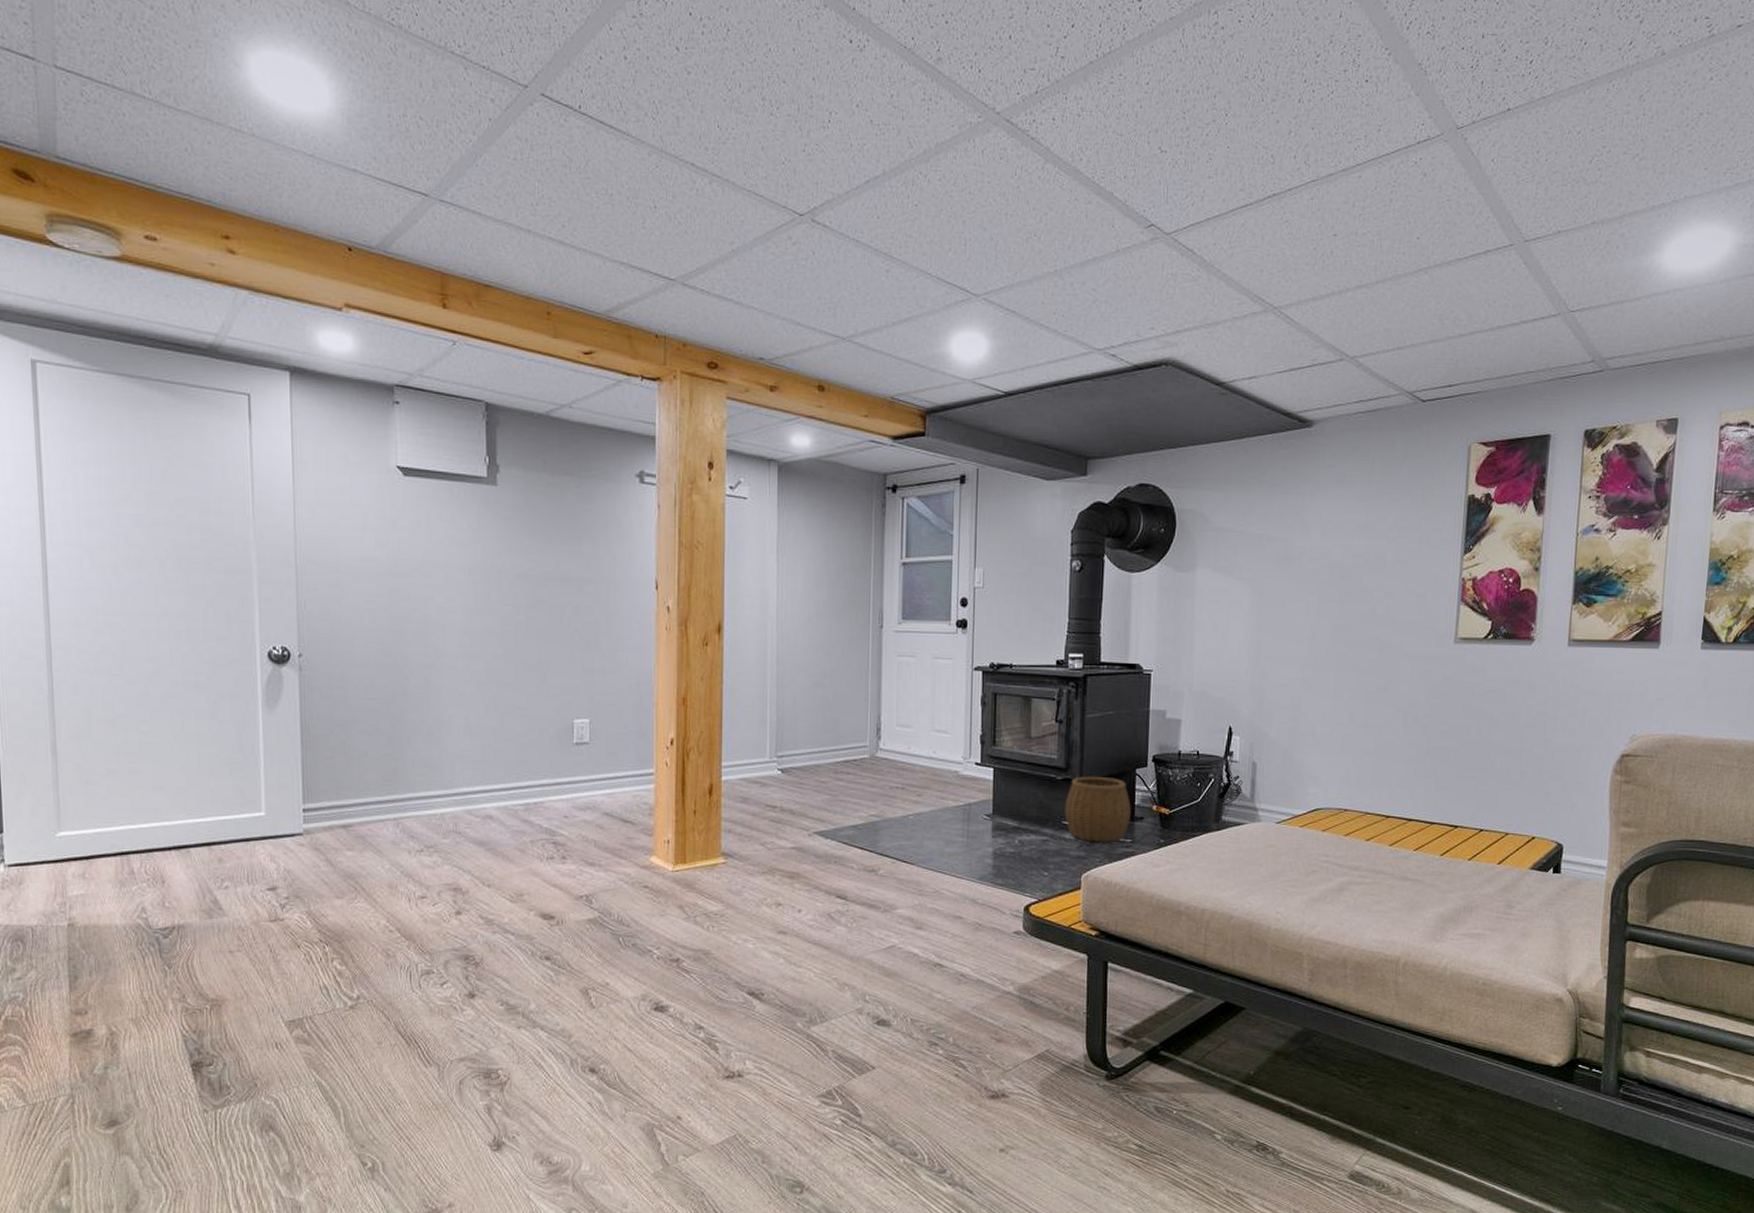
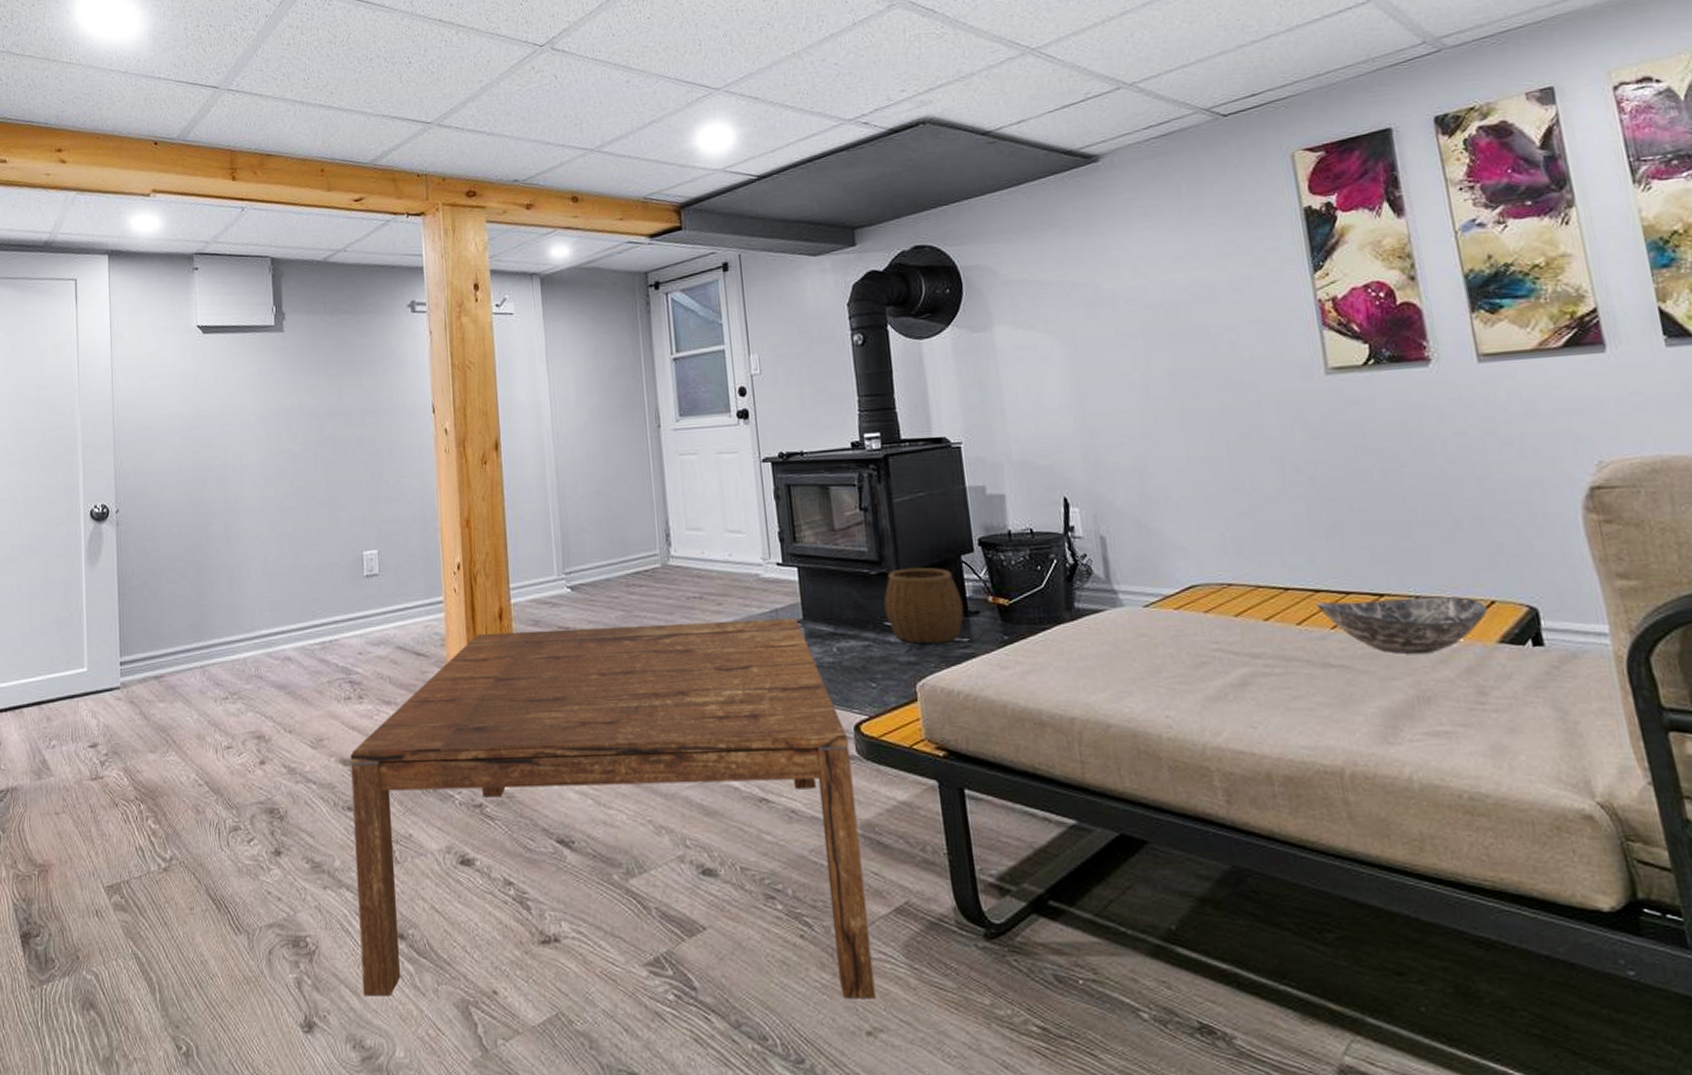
coffee table: none [550,806,1018,1124] -> present [350,617,876,999]
bowl: none [1407,829,1529,874] -> present [1316,596,1488,654]

